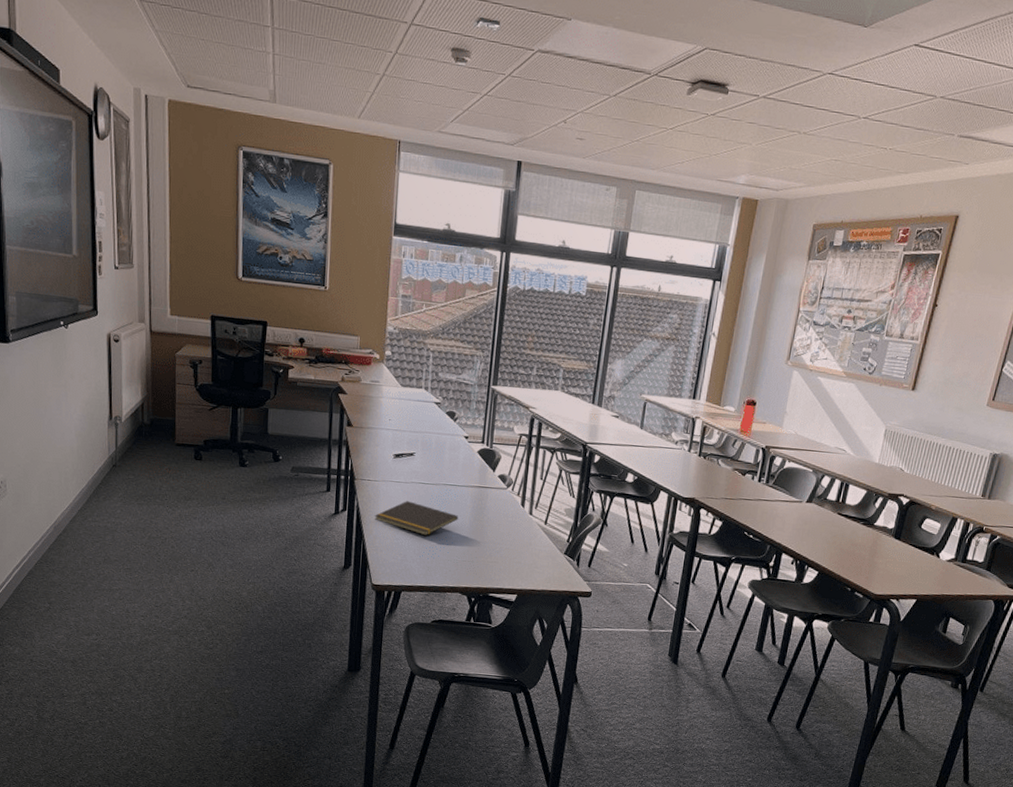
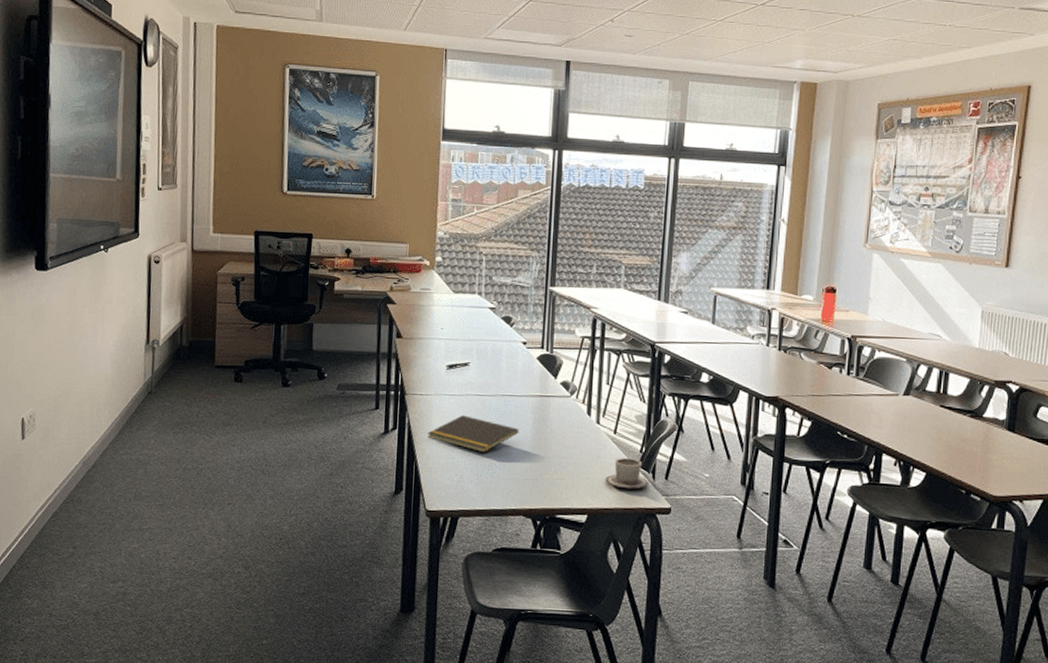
cup: none [534,546,574,575] -> present [605,458,649,490]

